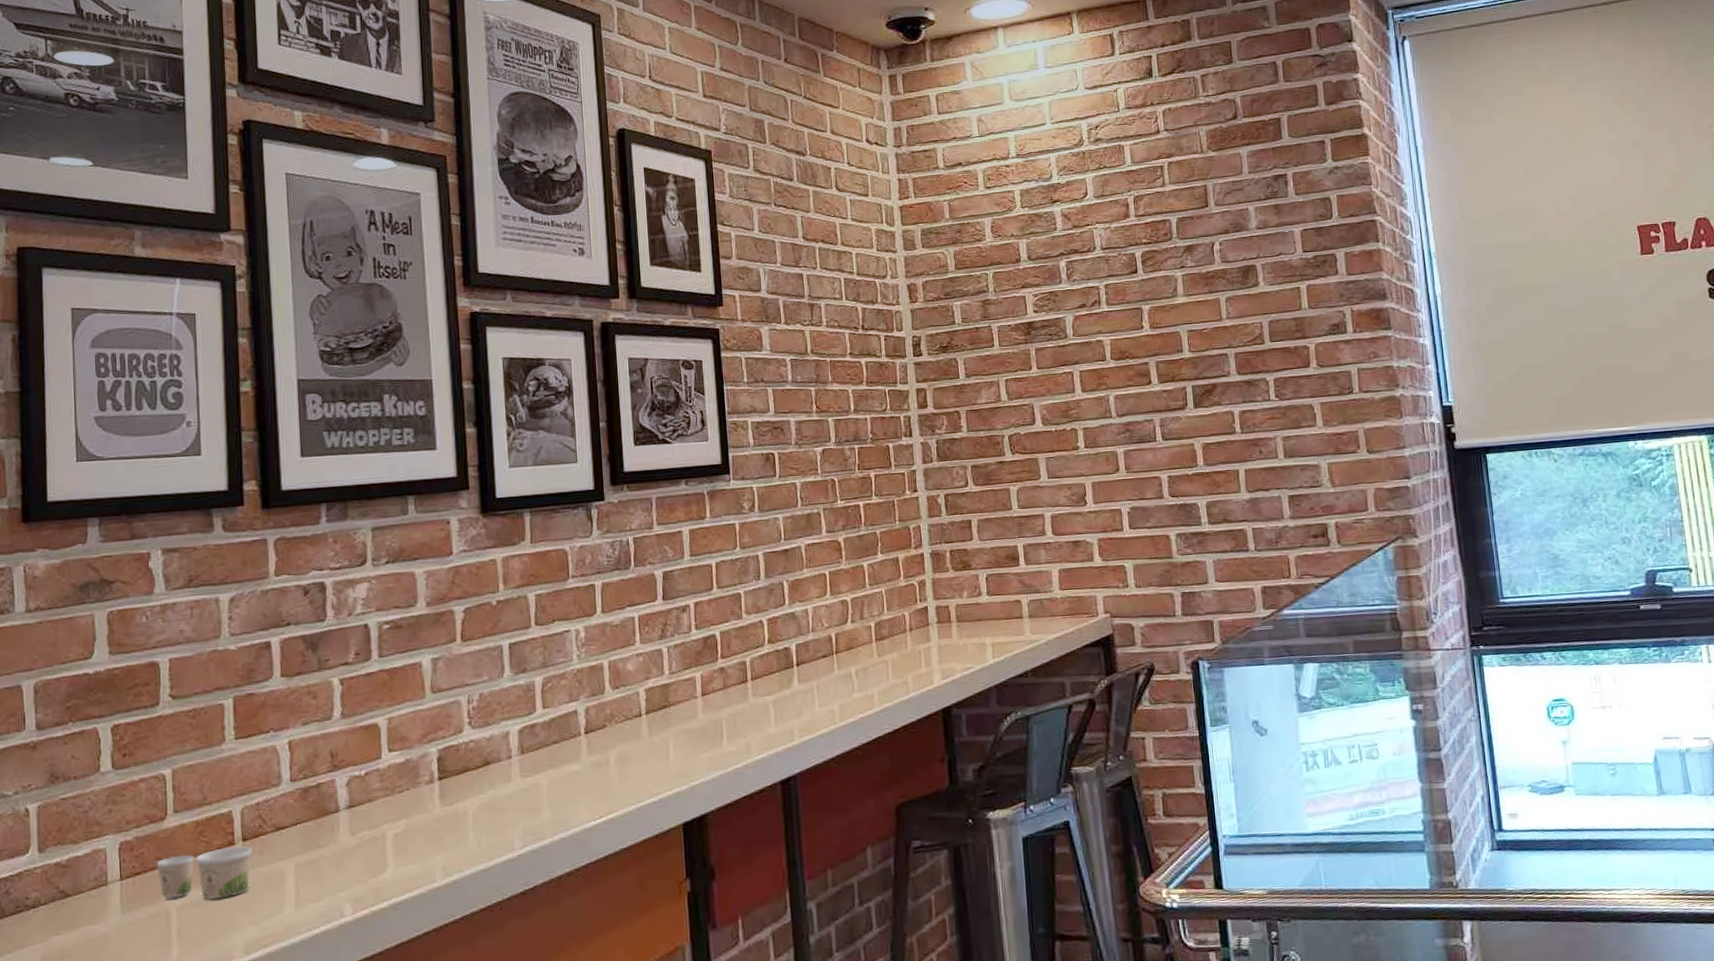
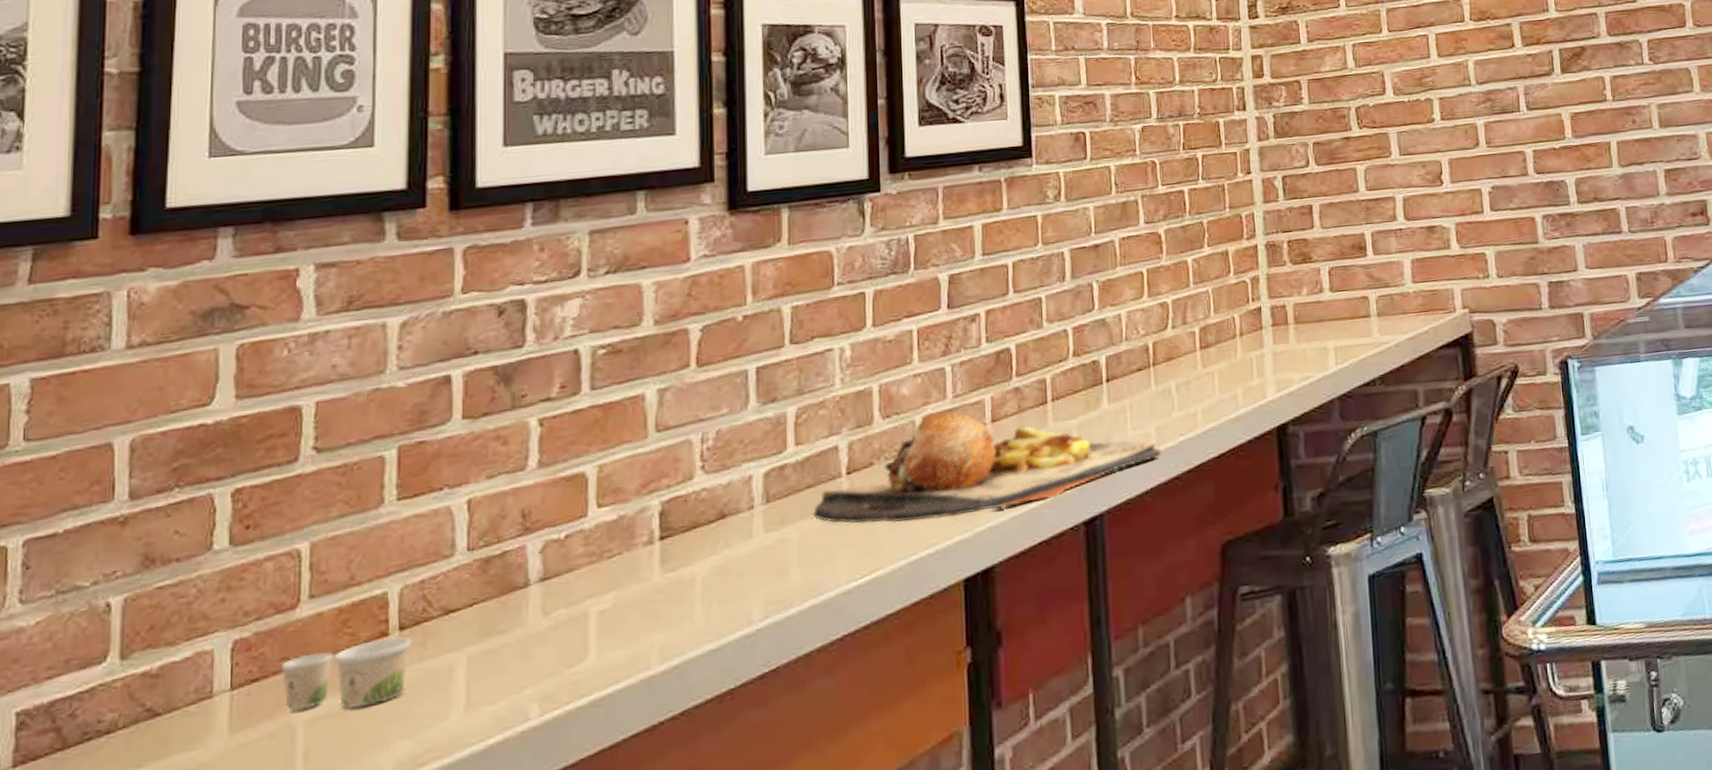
food tray: none [558,685,845,775] -> present [812,410,1162,524]

